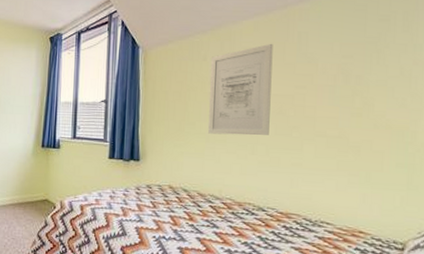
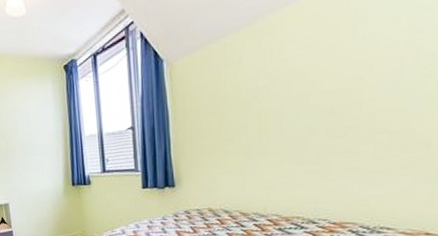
wall art: present [208,43,273,136] -> none [246,29,322,148]

